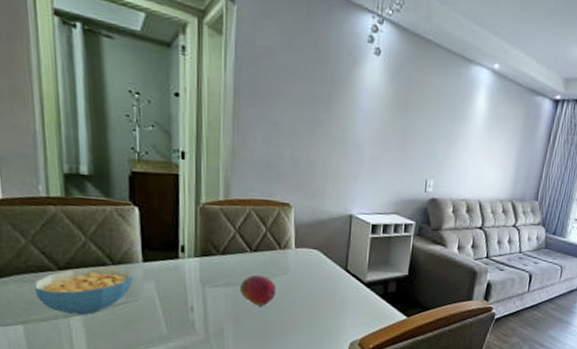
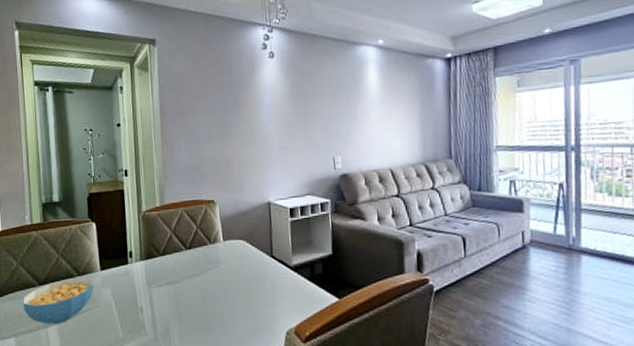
fruit: present [239,274,277,306] -> none [179,270,212,301]

